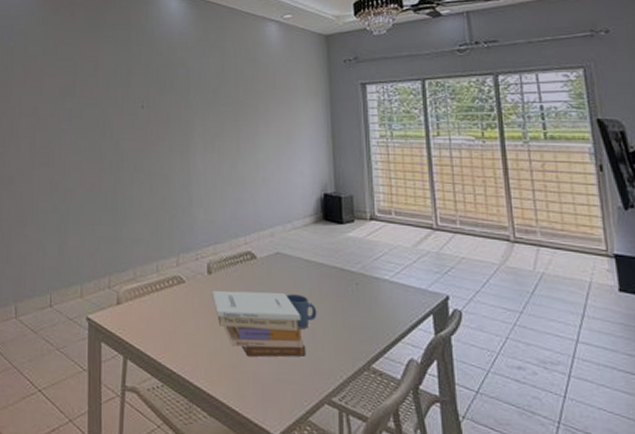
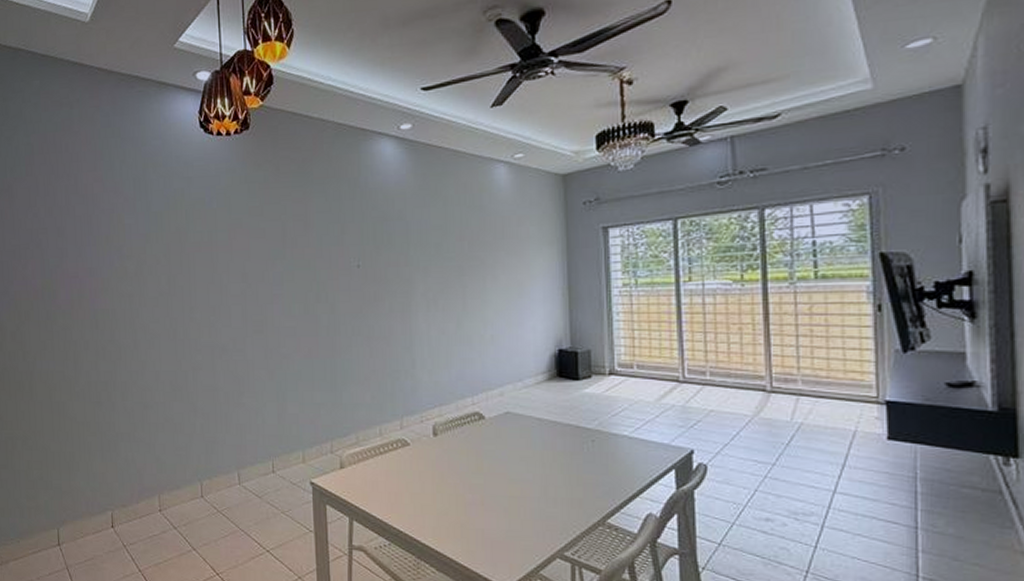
books: present [211,290,306,357] -> none [437,451,538,515]
mug: present [286,294,317,329] -> none [517,453,550,487]

